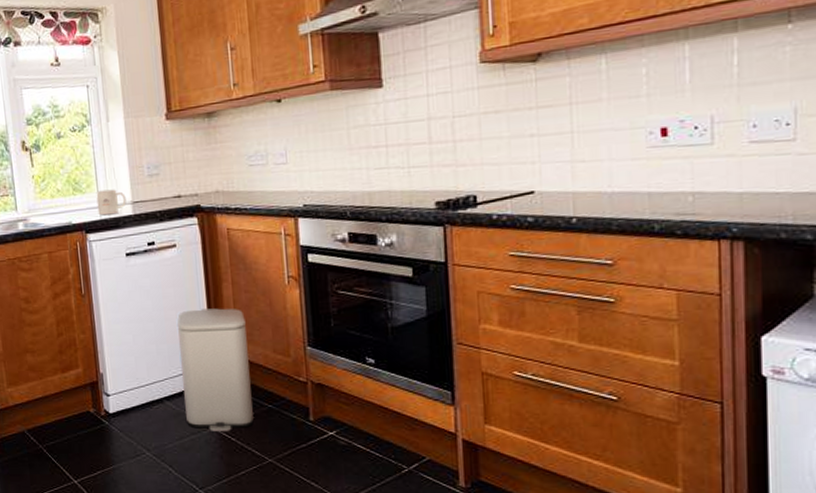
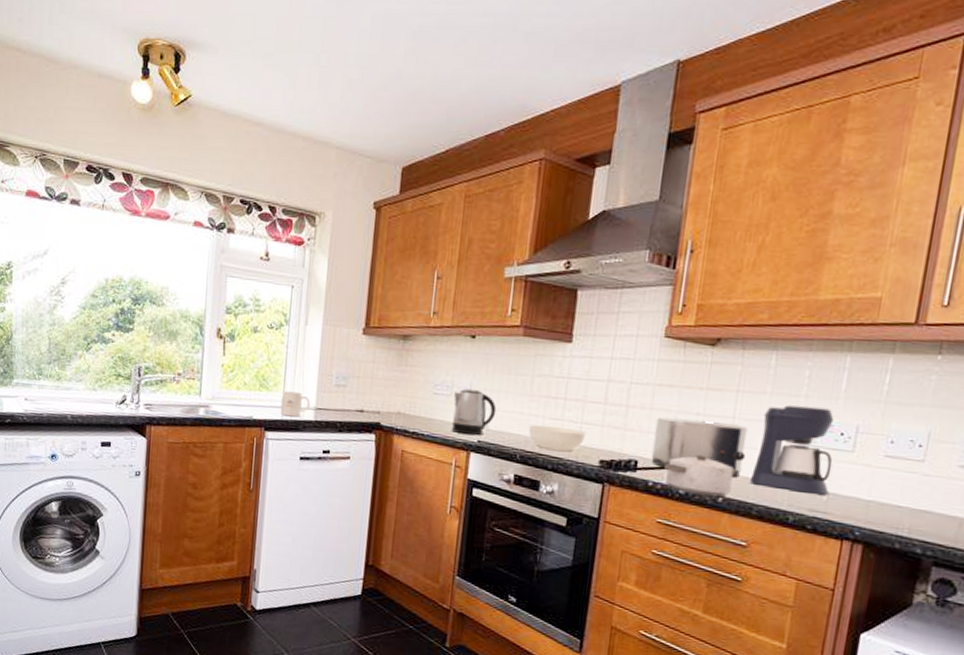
pedal bin: present [176,308,254,433] -> none [329,523,403,646]
kettle: none [270,153,317,201] -> present [452,388,497,435]
bowl: none [353,174,417,202] -> present [528,425,587,452]
toaster: none [488,139,592,198] -> present [651,417,748,477]
cooking pot: none [506,177,585,220] -> present [664,454,736,497]
coffee maker: none [603,103,693,199] -> present [750,405,834,495]

